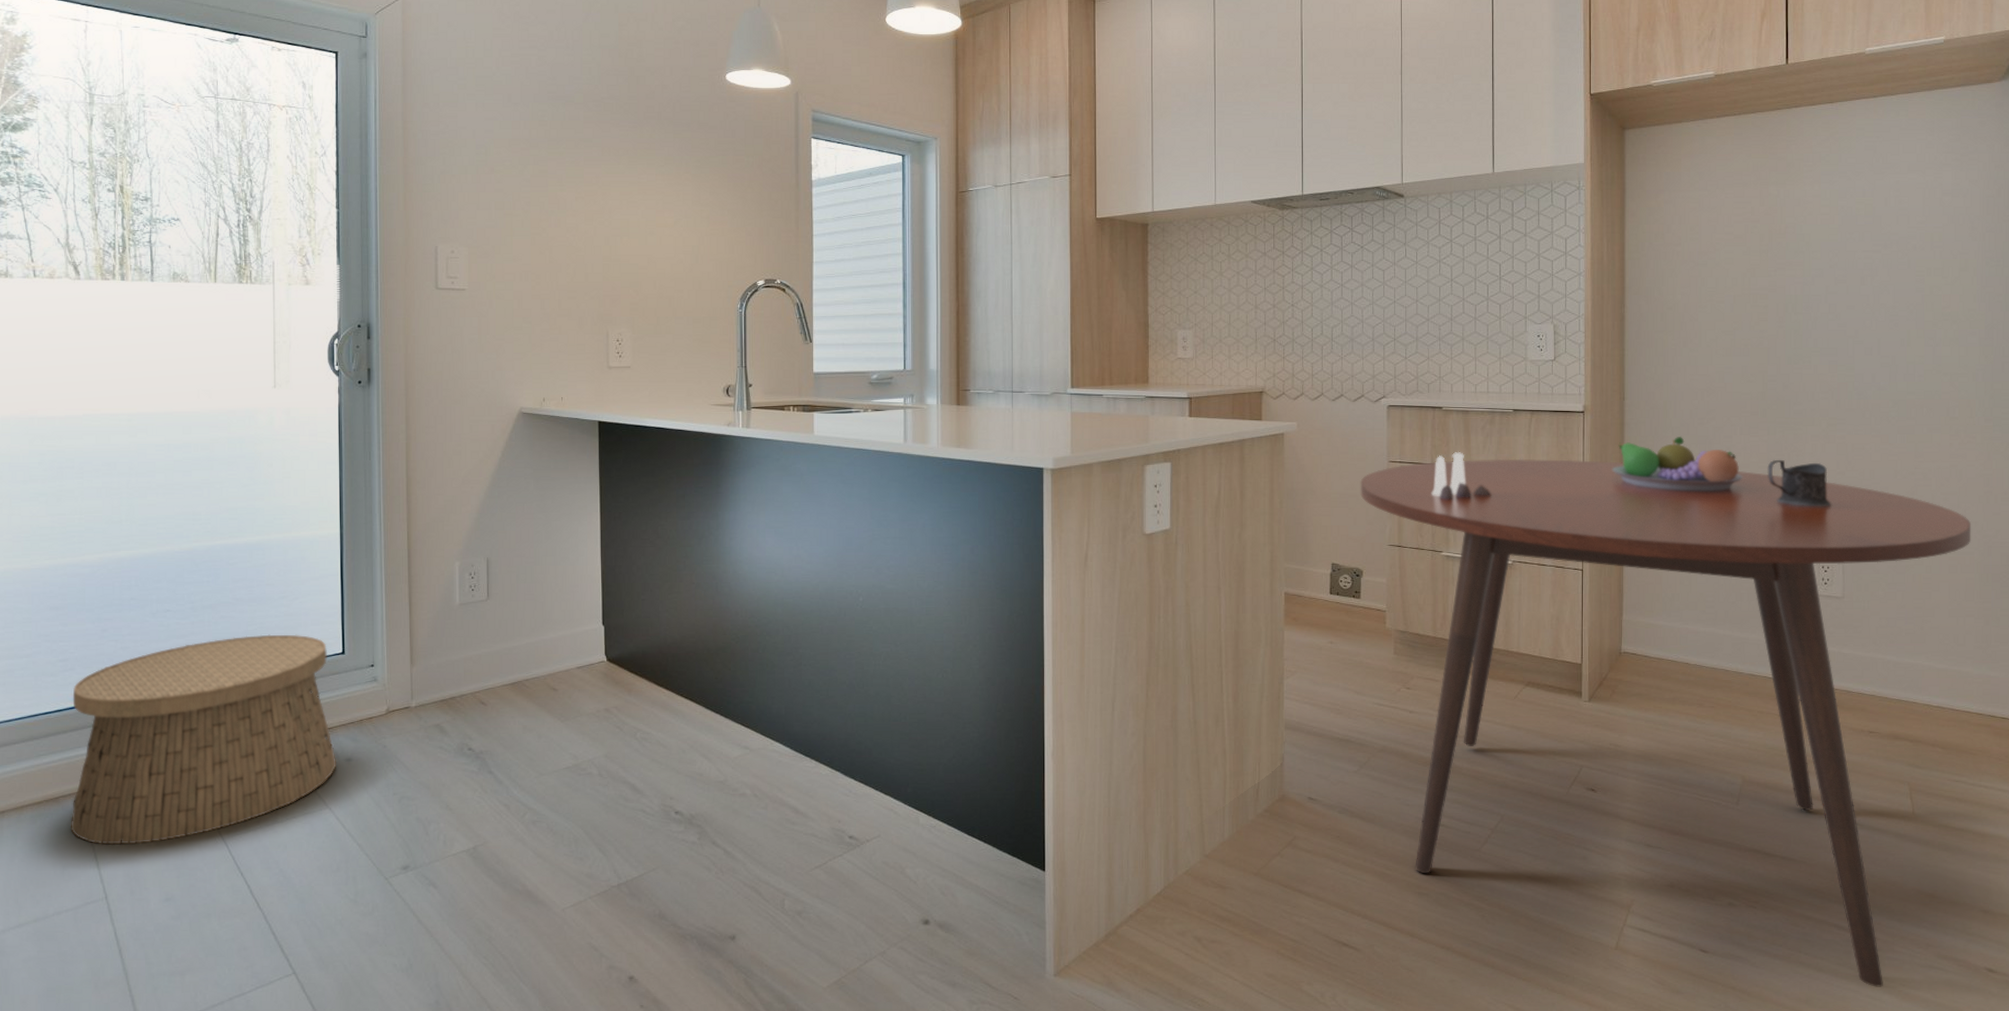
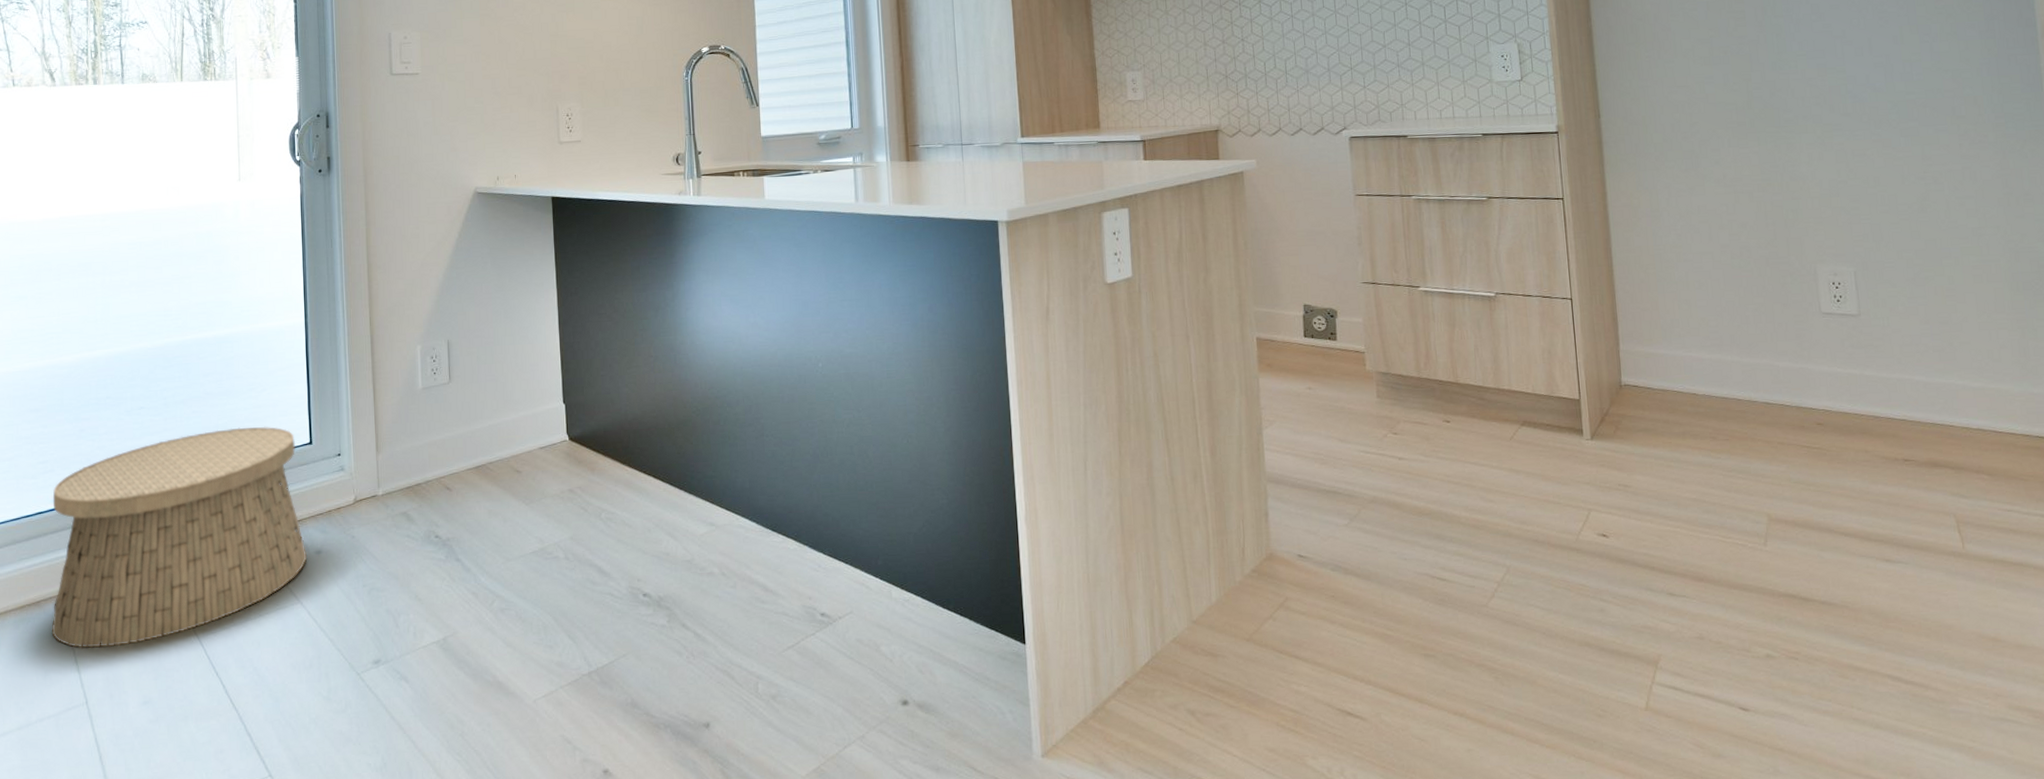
dining table: present [1360,458,1972,987] -> none [1327,182,1995,744]
salt and pepper shaker set: present [1431,451,1492,501] -> none [1403,180,1467,233]
fruit bowl: present [1612,436,1743,491] -> none [1593,151,1736,210]
mug: present [1767,459,1831,508] -> none [1761,171,1836,220]

